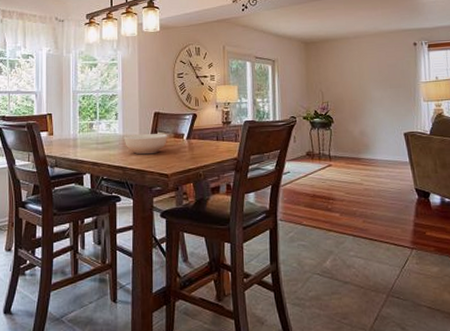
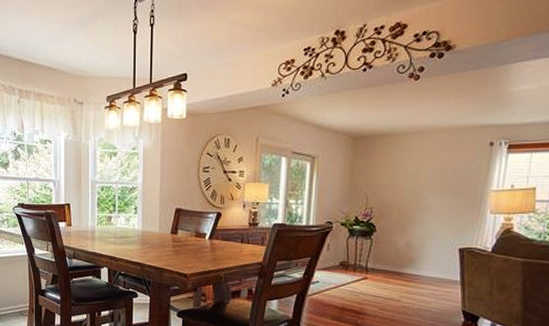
bowl: present [123,134,168,155] -> none [142,231,189,253]

